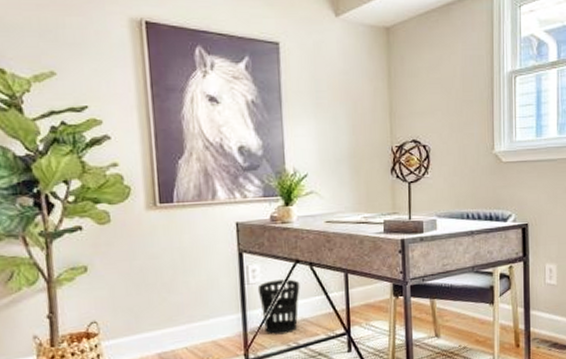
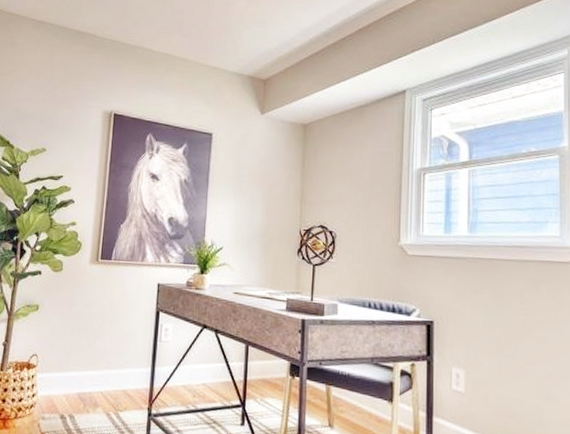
wastebasket: present [257,279,300,335] -> none [167,341,205,396]

